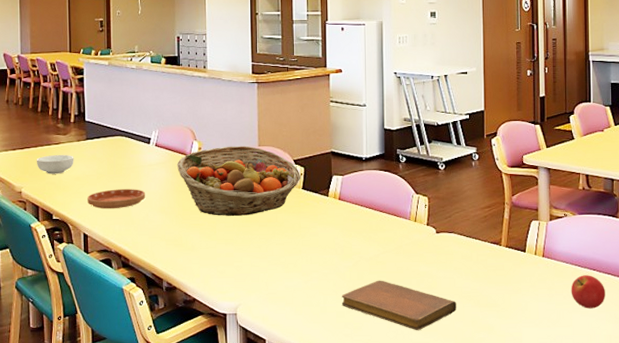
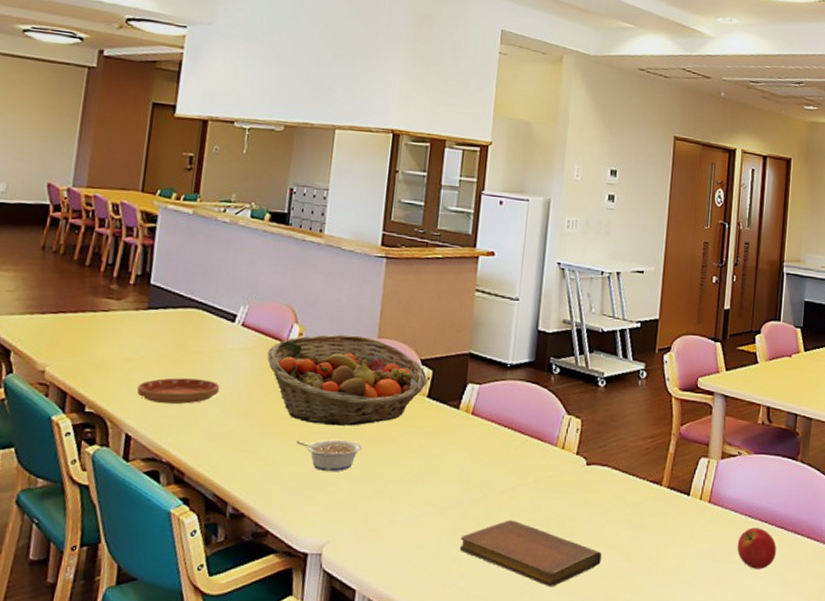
cereal bowl: present [36,155,74,174] -> none [72,325,127,352]
legume: none [207,227,257,251] -> present [296,440,362,471]

